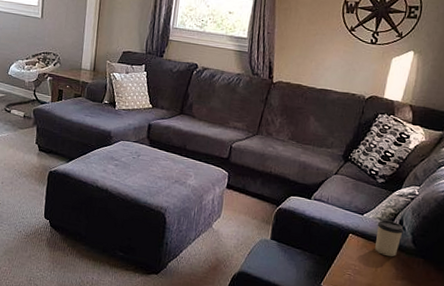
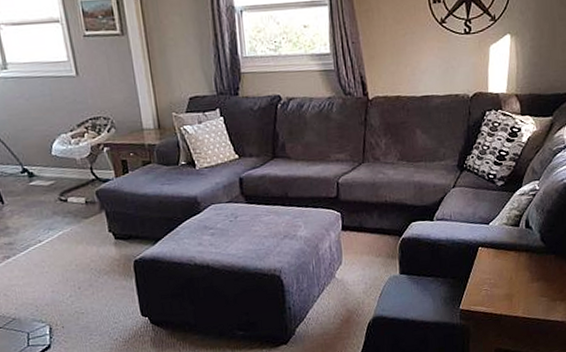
cup: present [375,219,404,257] -> none [504,223,531,262]

